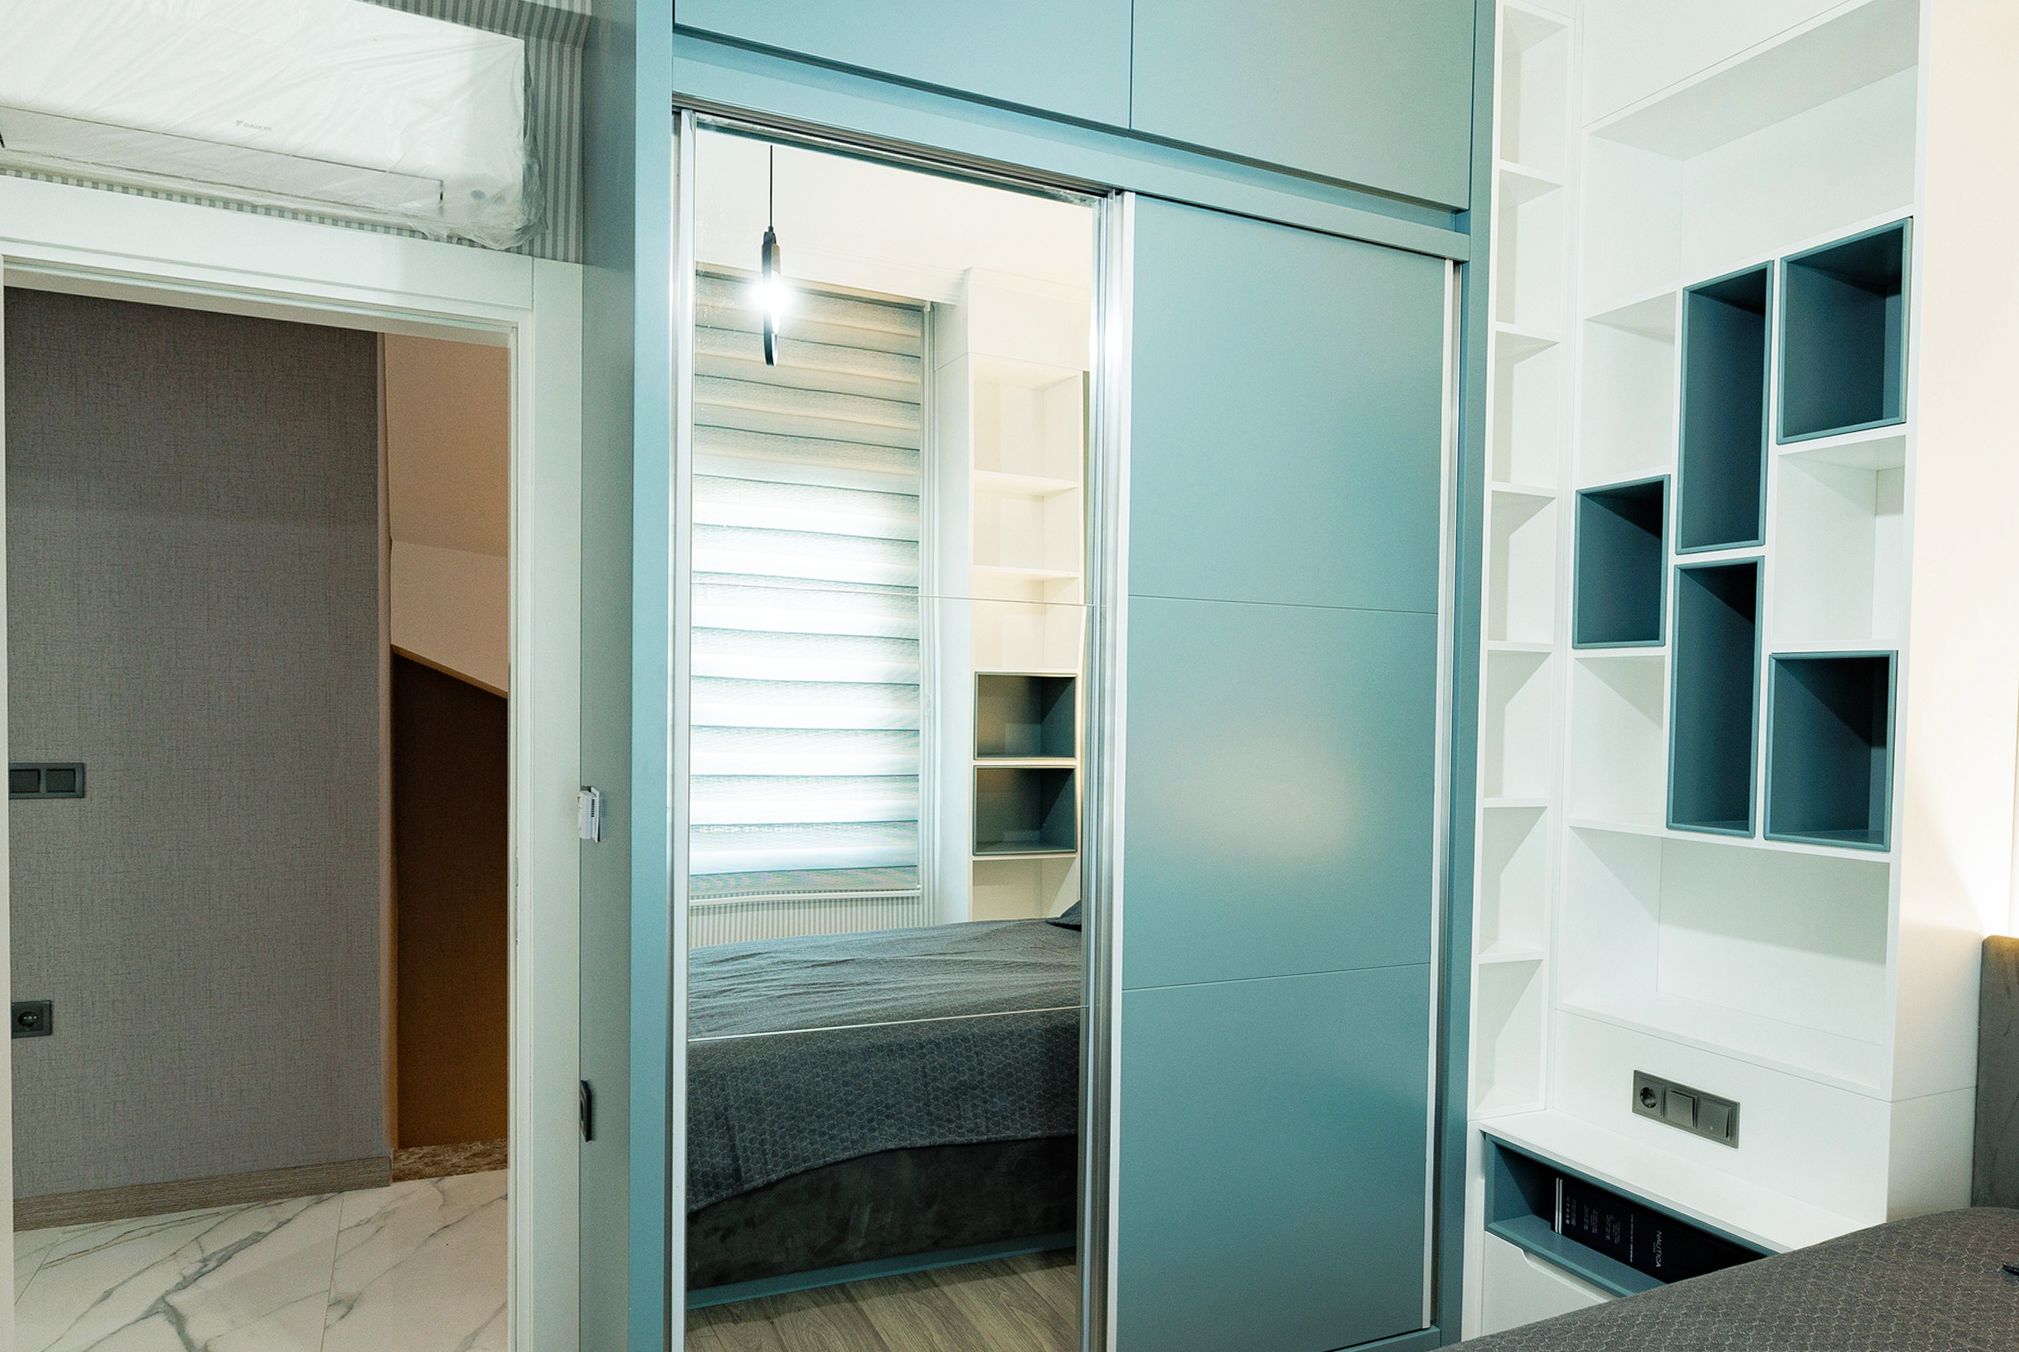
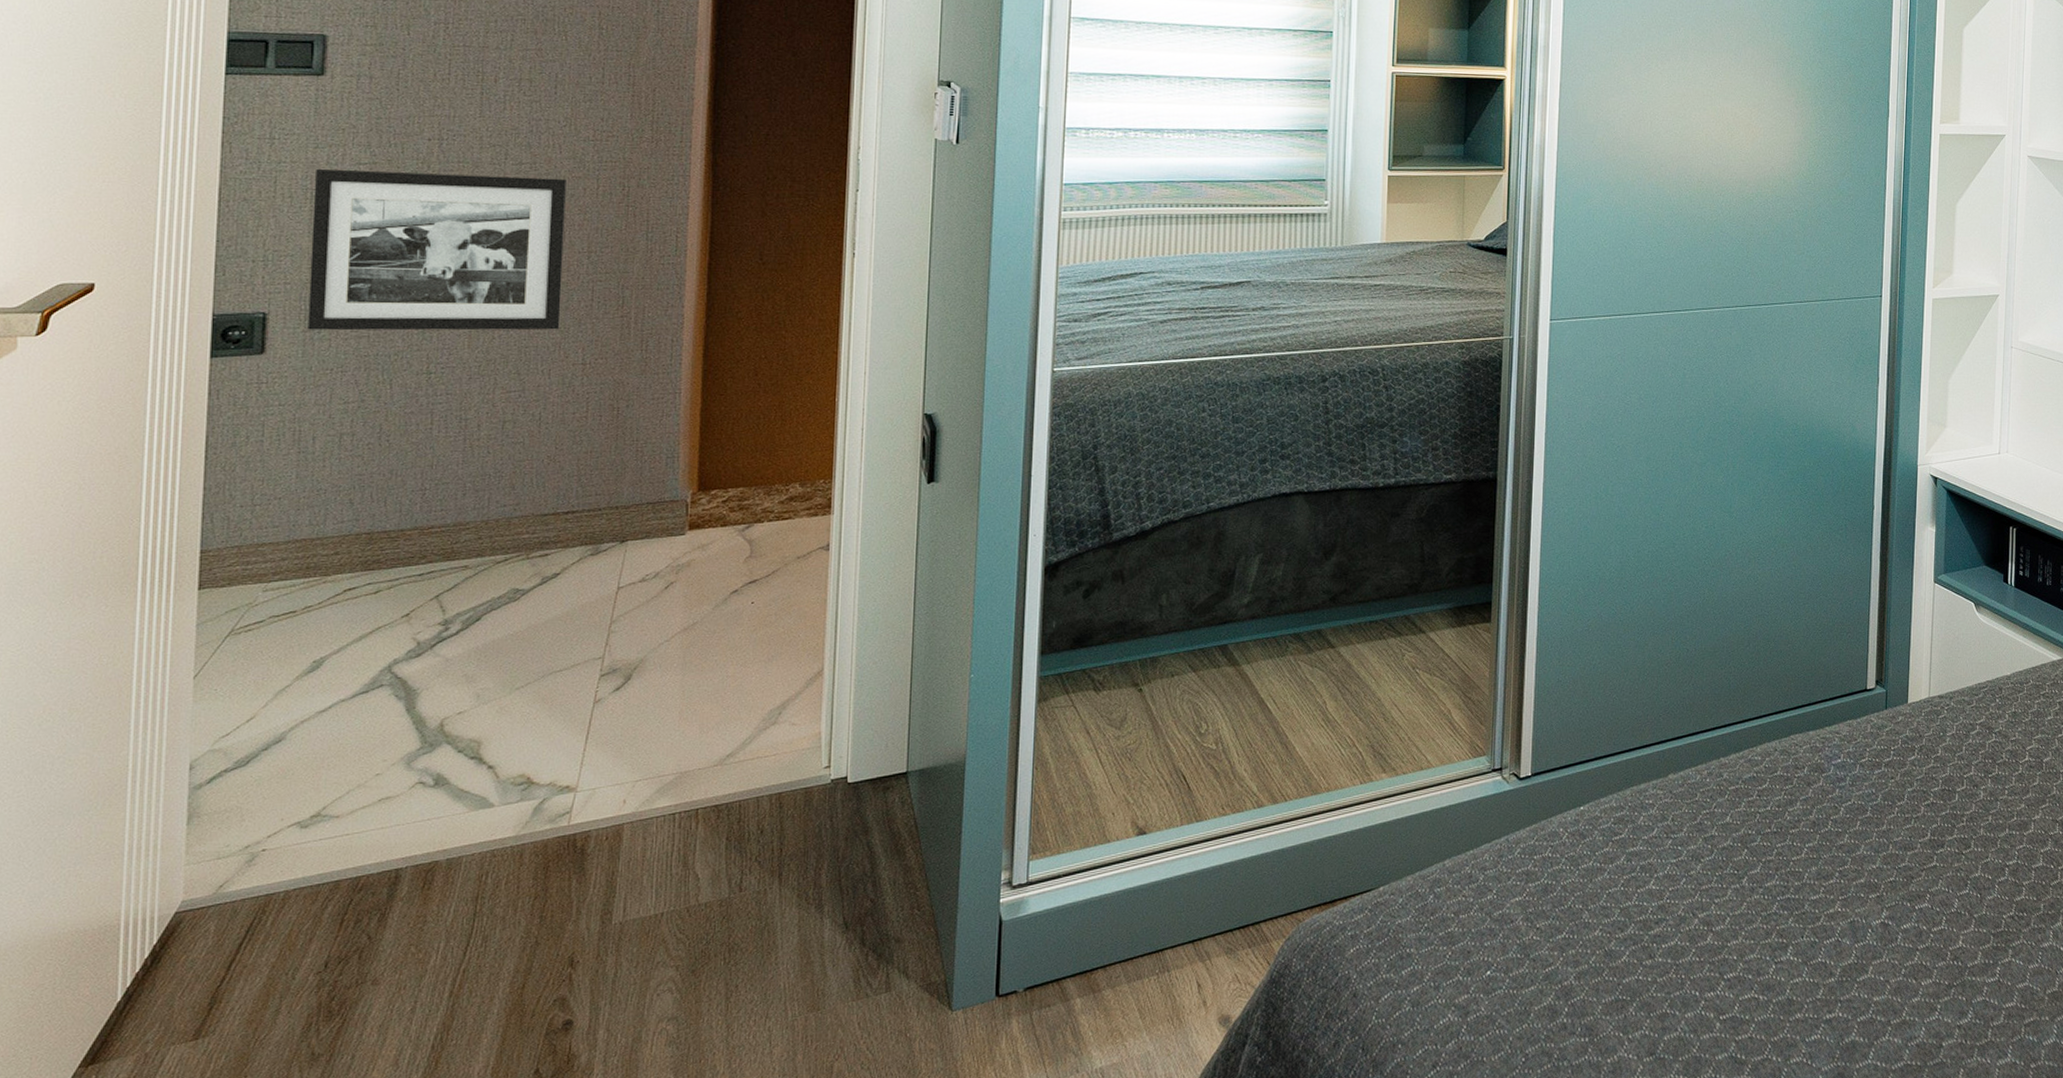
picture frame: none [82,878,281,1015] -> present [308,169,566,331]

